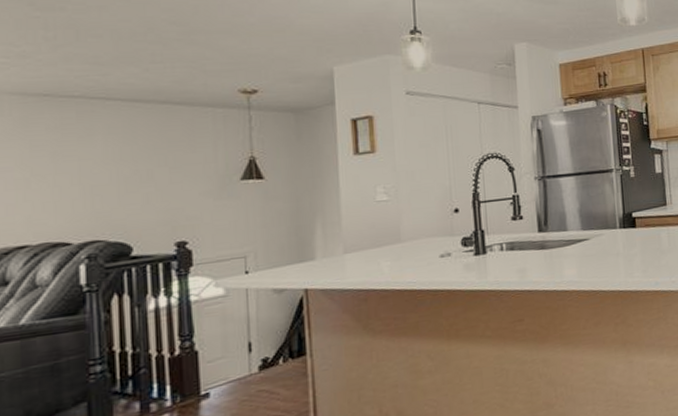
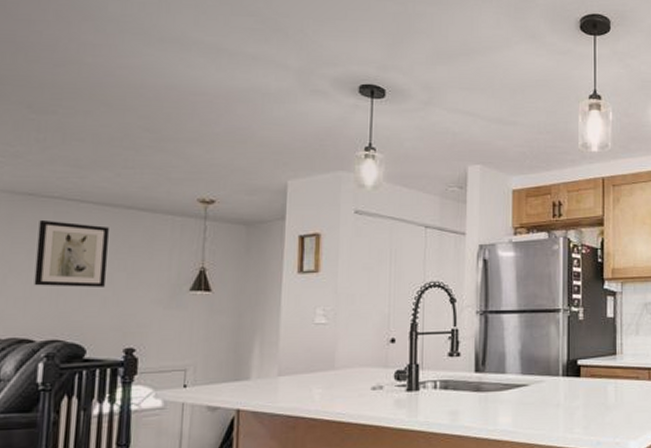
wall art: none [60,120,145,188] -> present [34,219,109,287]

